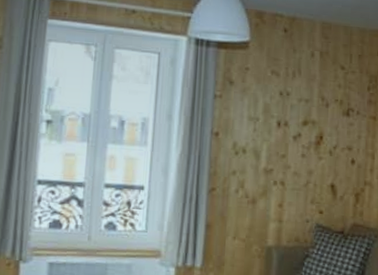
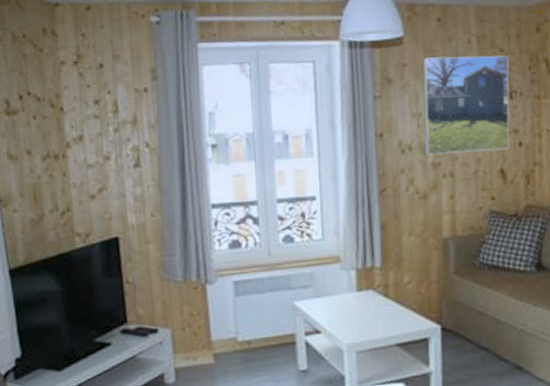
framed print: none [258,65,349,165] -> present [423,55,510,155]

